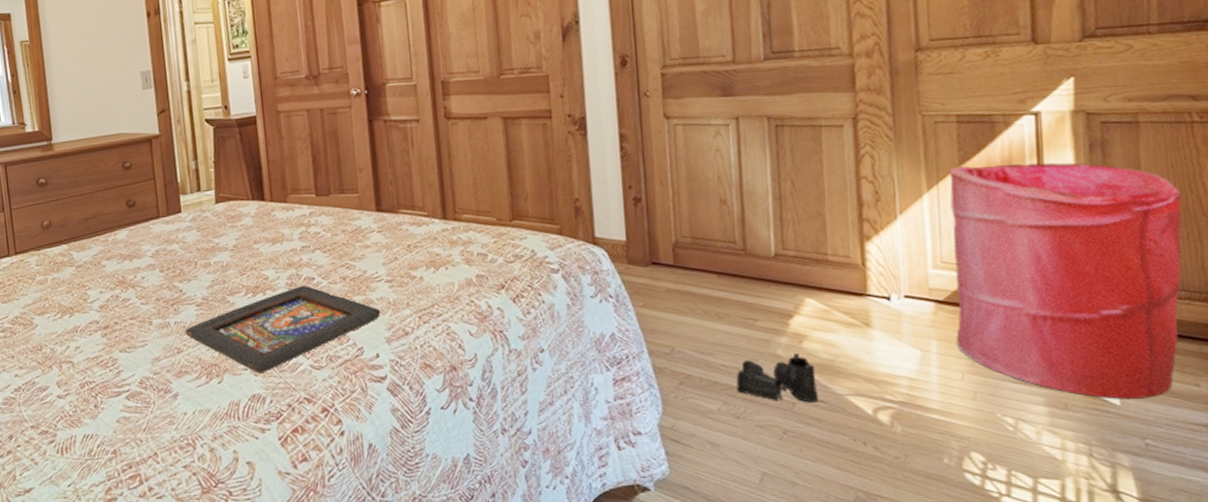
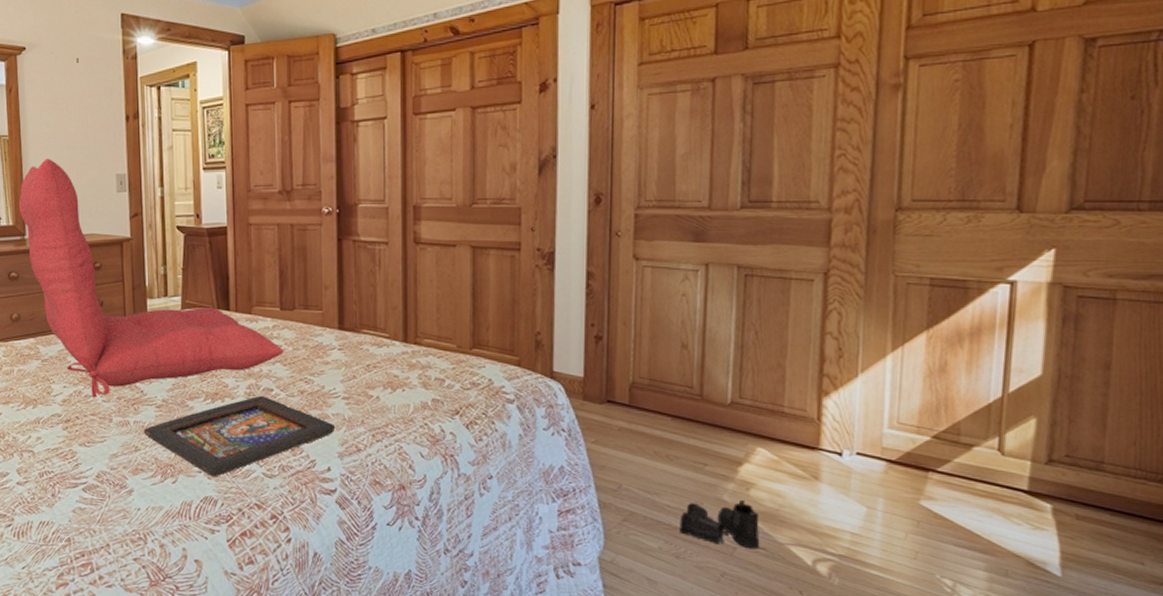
seat cushion: none [43,61,323,301] -> present [18,159,284,398]
laundry hamper: present [949,162,1182,399] -> none [904,329,1151,572]

